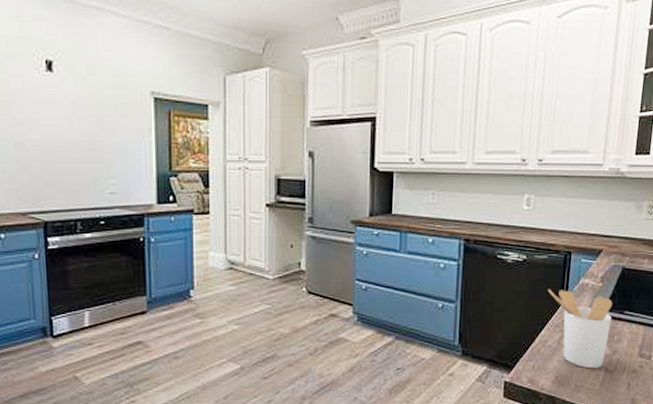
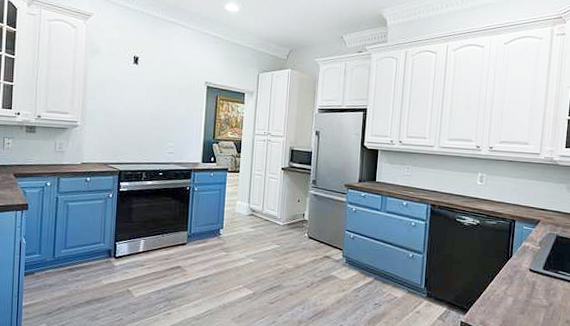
utensil holder: present [547,289,613,369] -> none [496,248,549,317]

